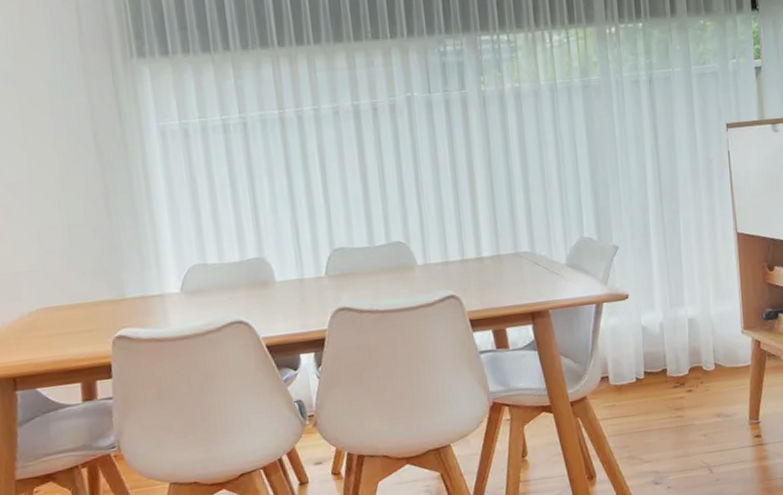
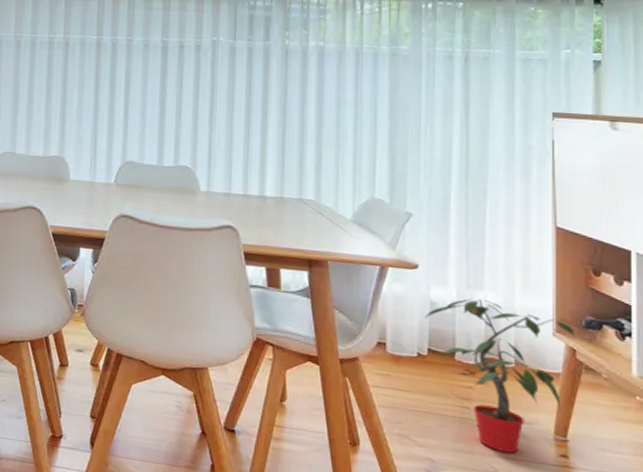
potted plant: none [639,314,773,448] -> present [425,299,594,453]

